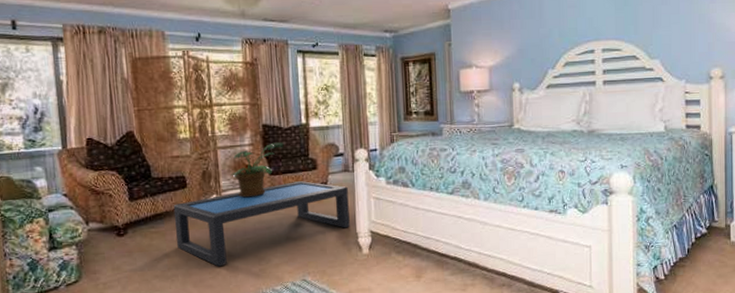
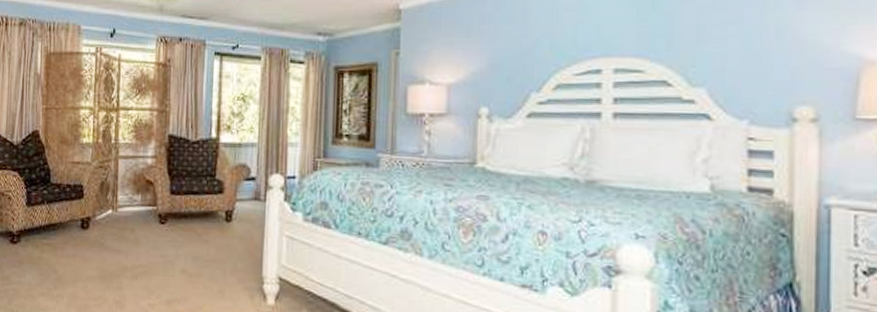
coffee table: present [173,180,350,267] -> none [66,204,257,294]
potted plant: present [231,142,284,198] -> none [129,157,190,218]

